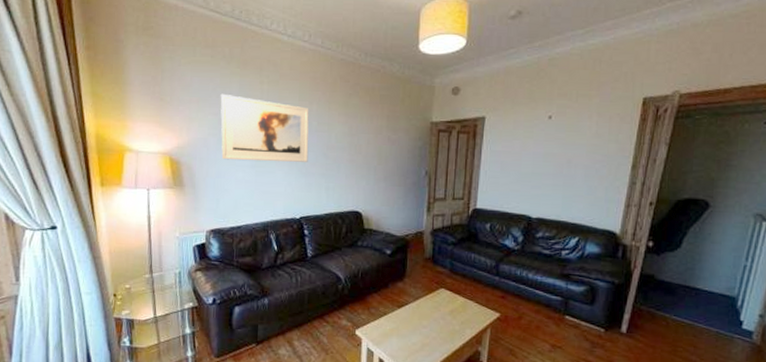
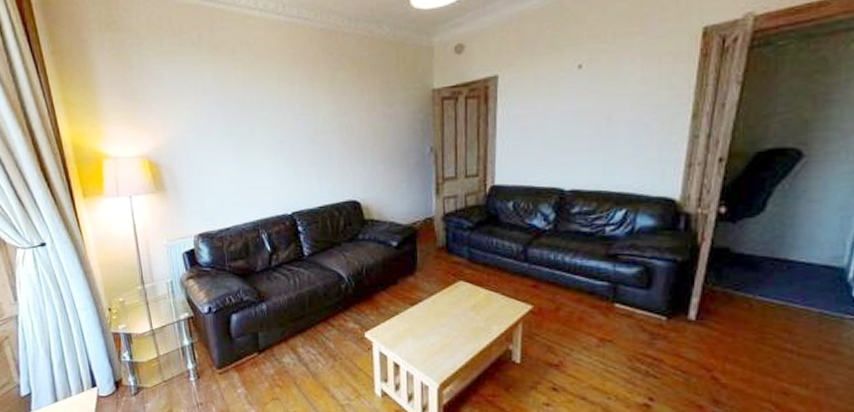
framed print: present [220,93,309,162] -> none [193,84,295,157]

